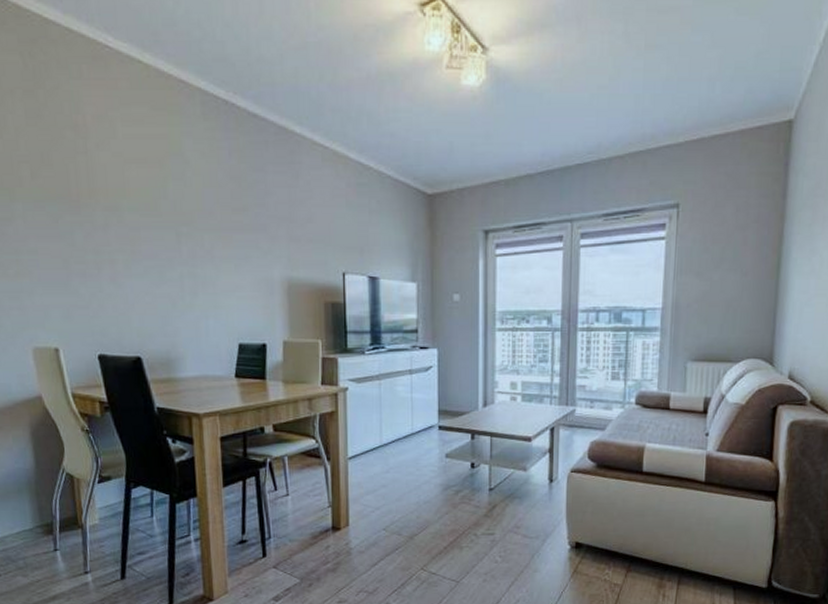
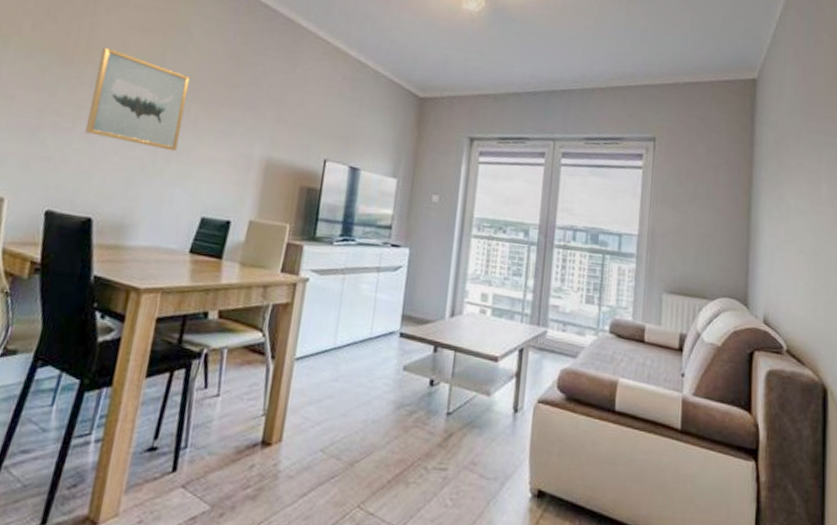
wall art: none [104,186,201,284] -> present [84,47,191,152]

